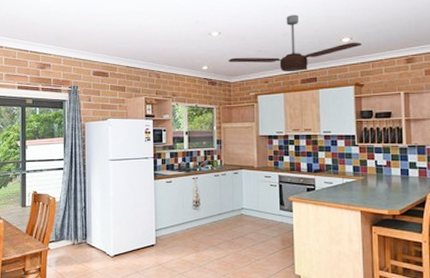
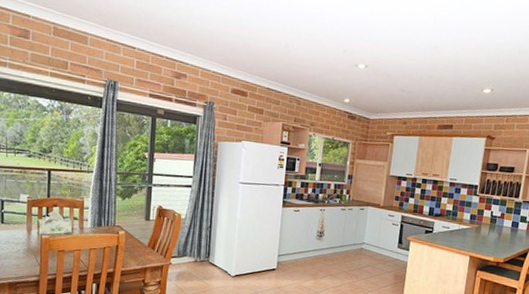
ceiling fan: present [228,14,361,73] -> none [371,57,501,117]

